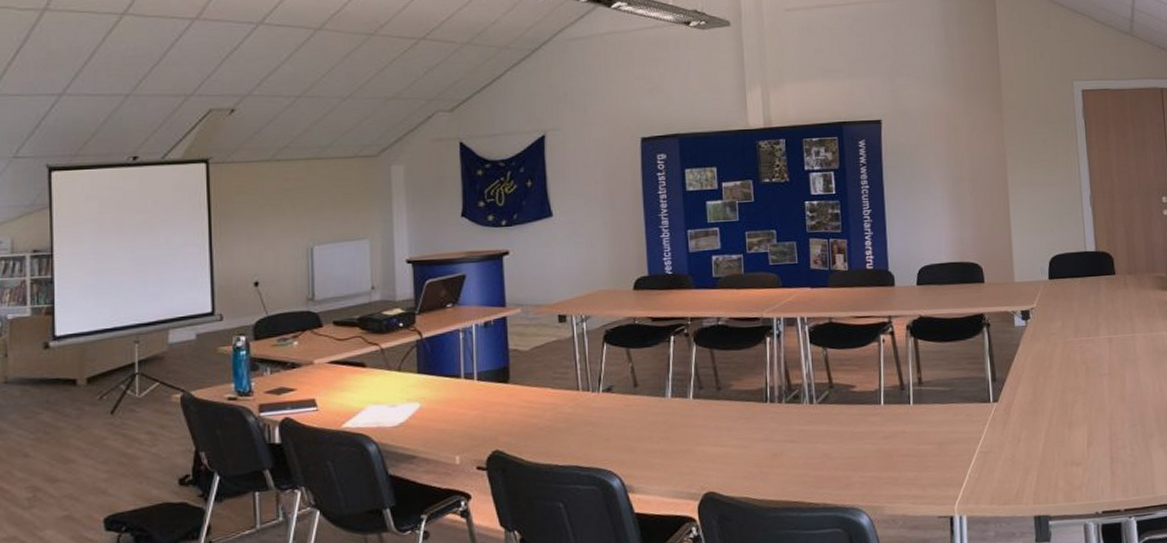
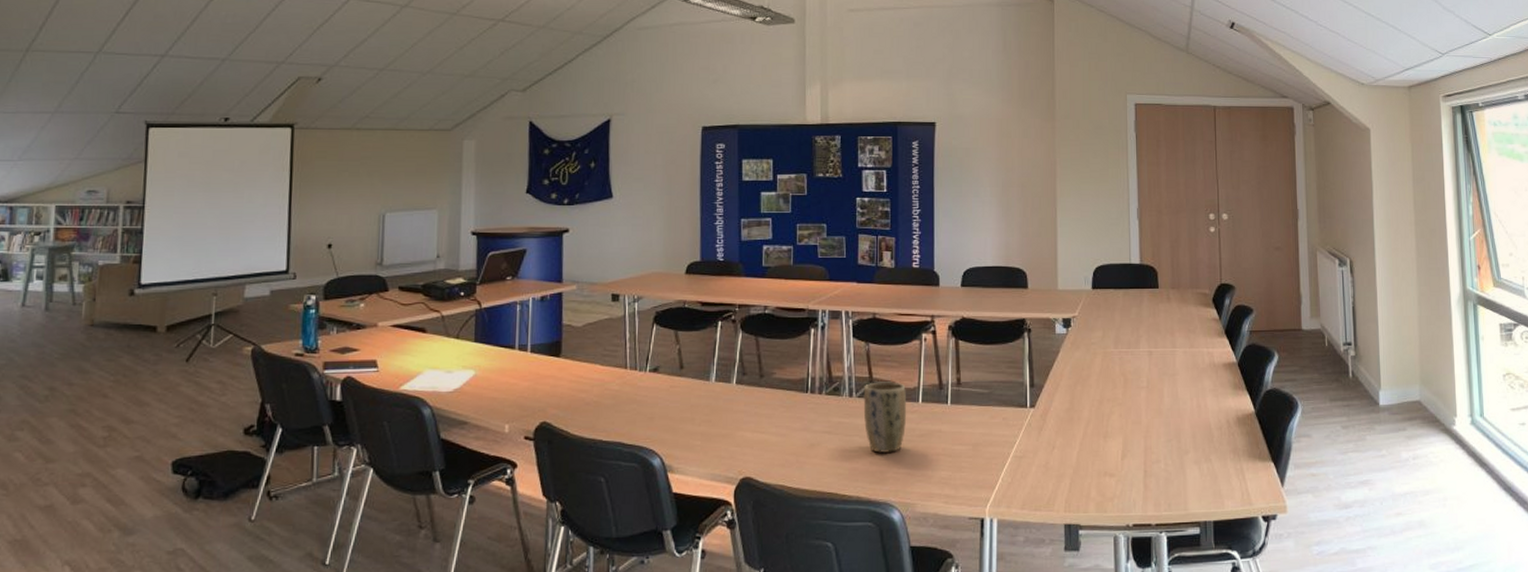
plant pot: none [824,385,870,458] -> present [863,382,907,453]

